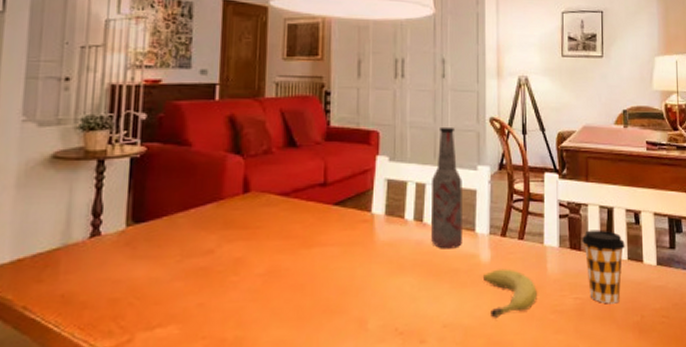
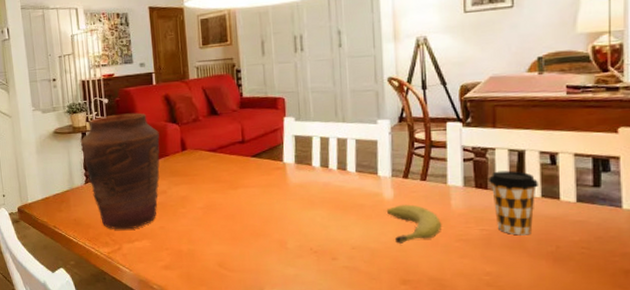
vase: none [93,136,215,311] -> present [81,113,160,230]
bottle: present [431,126,462,249] -> none [335,88,366,189]

